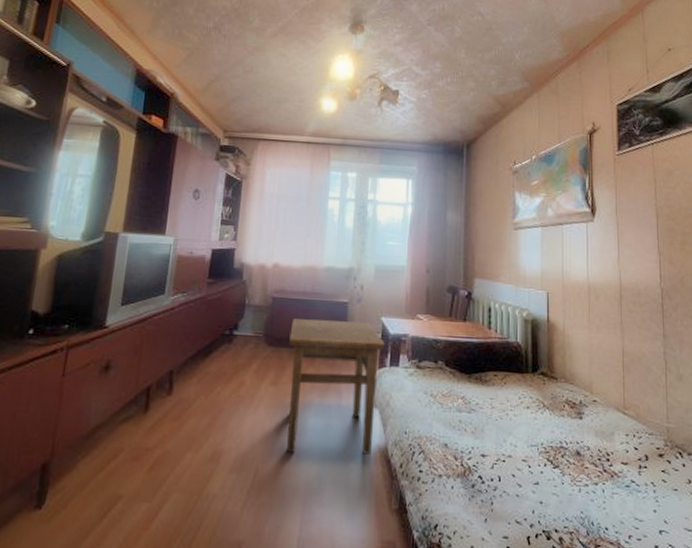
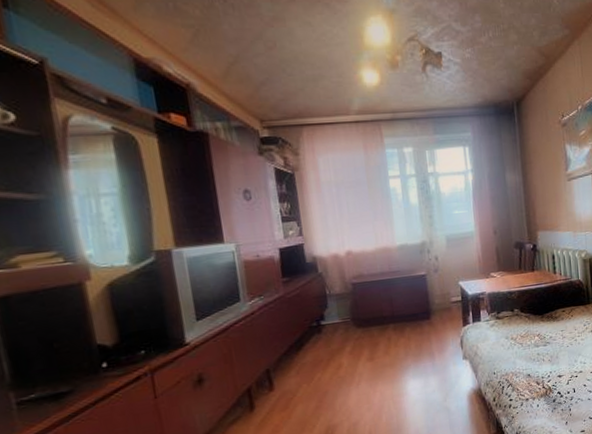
side table: present [287,319,385,454] -> none [376,288,468,412]

